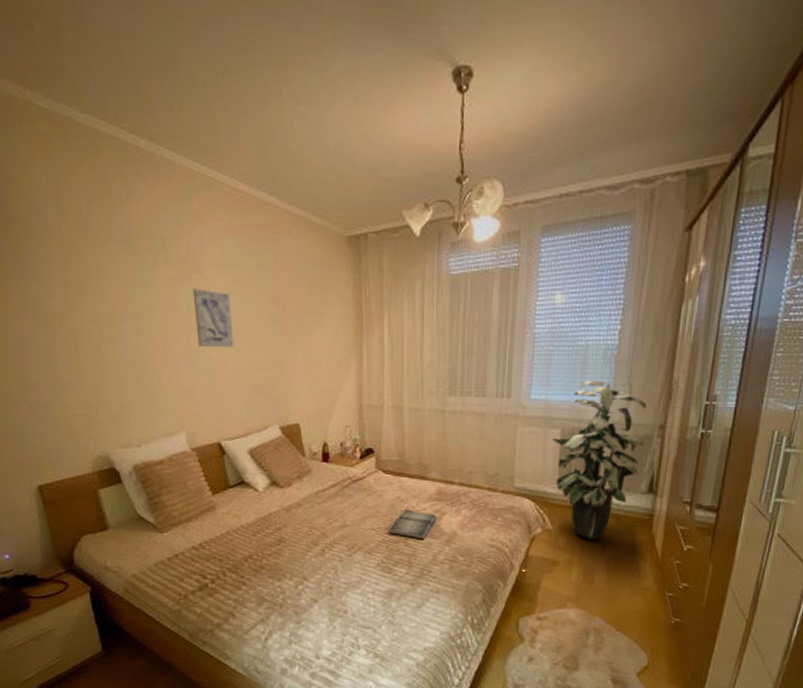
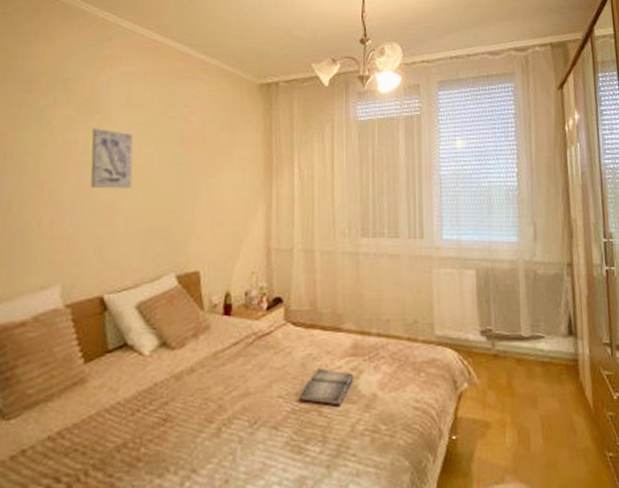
indoor plant: present [552,380,646,539] -> none [468,219,556,393]

